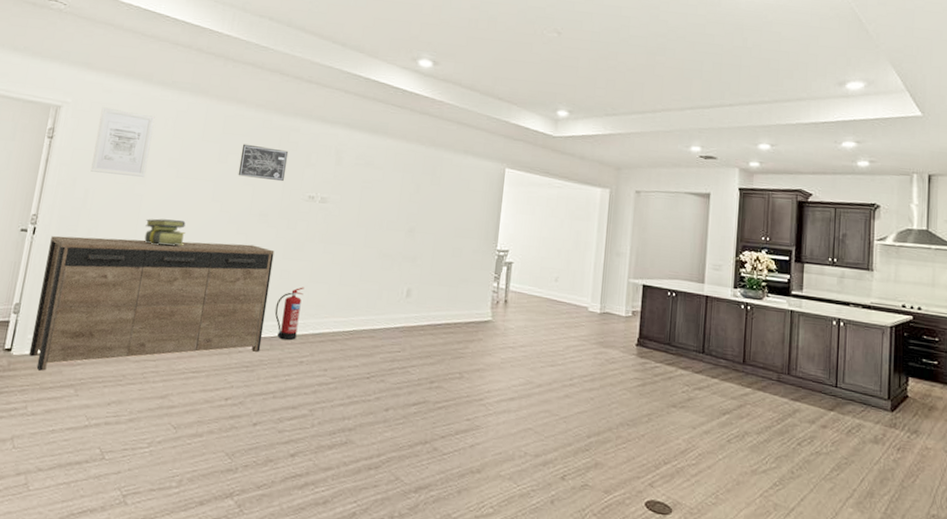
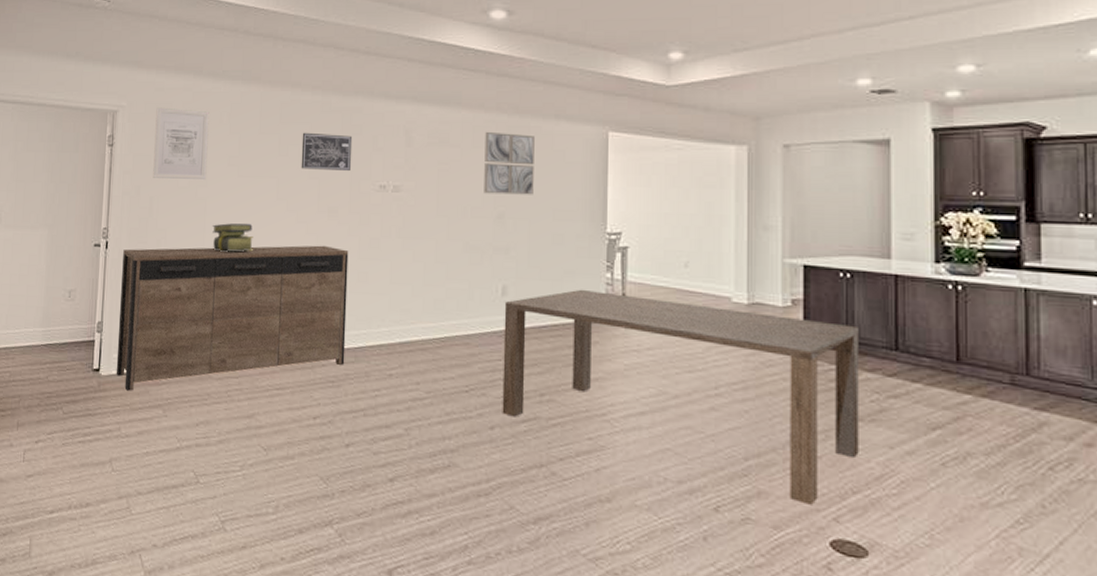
fire extinguisher: present [274,287,305,341] -> none [356,290,385,351]
dining table: none [397,295,678,473] -> present [502,289,859,505]
wall art: none [399,158,446,215] -> present [484,131,535,195]

